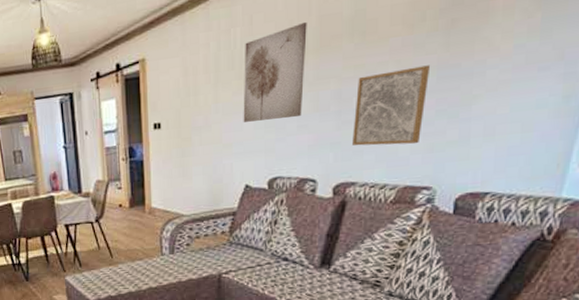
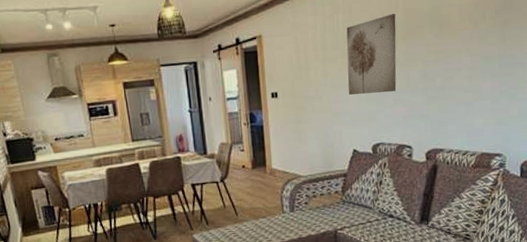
wall art: present [352,65,431,146] -> none [438,54,493,118]

